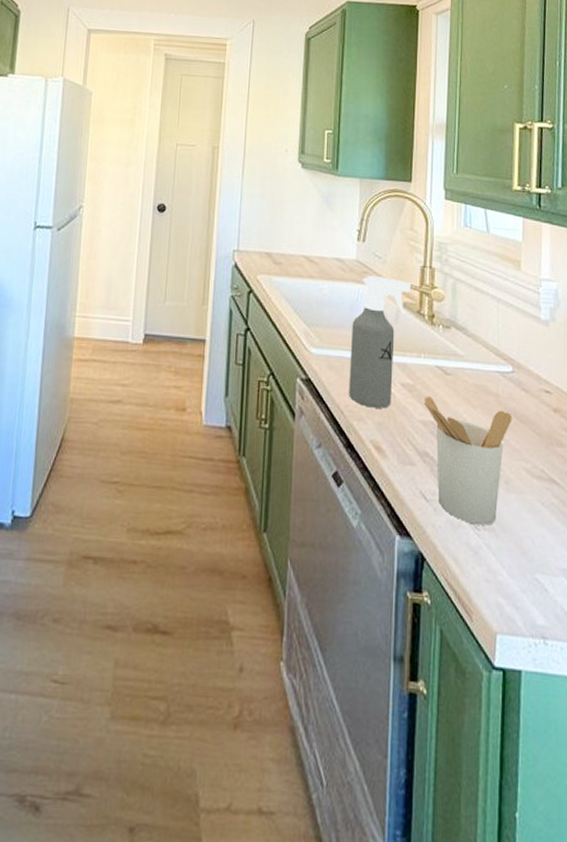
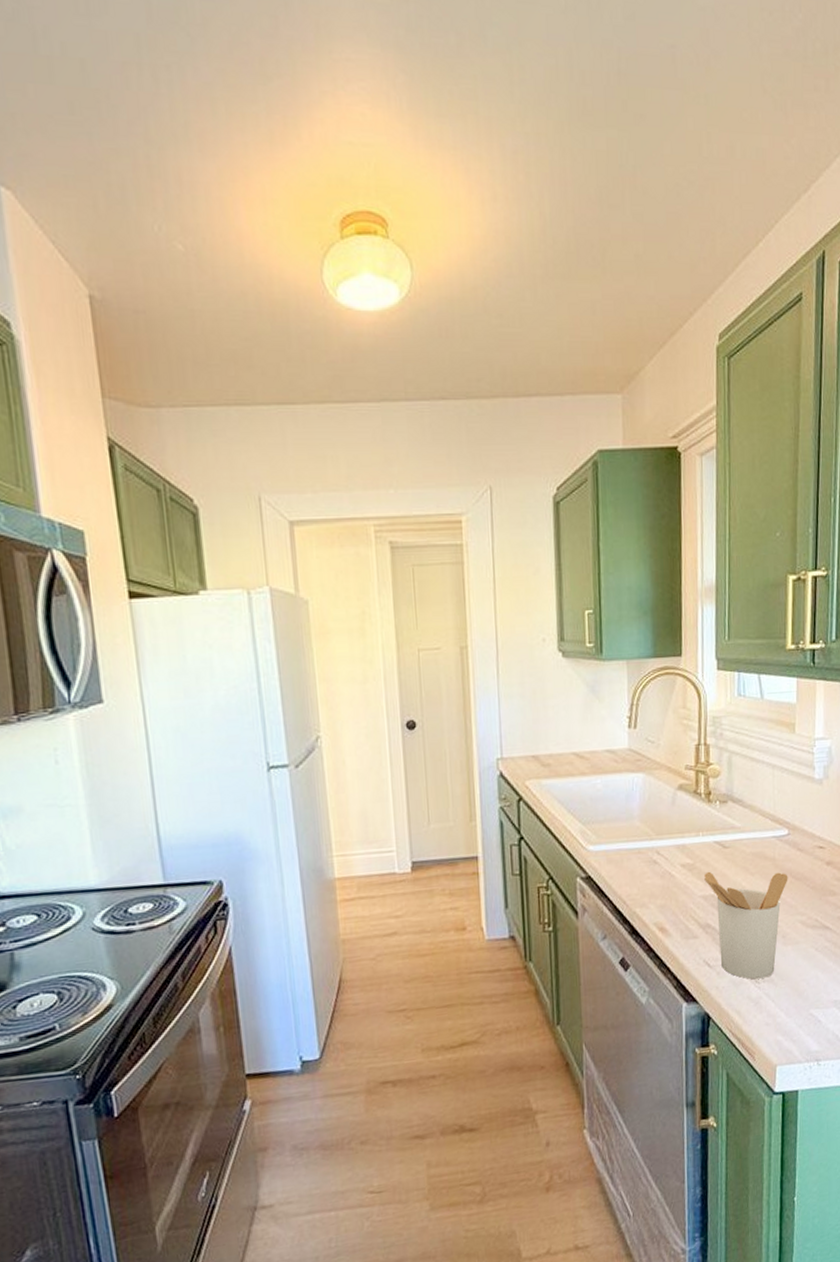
spray bottle: present [349,275,411,409] -> none [628,761,686,893]

